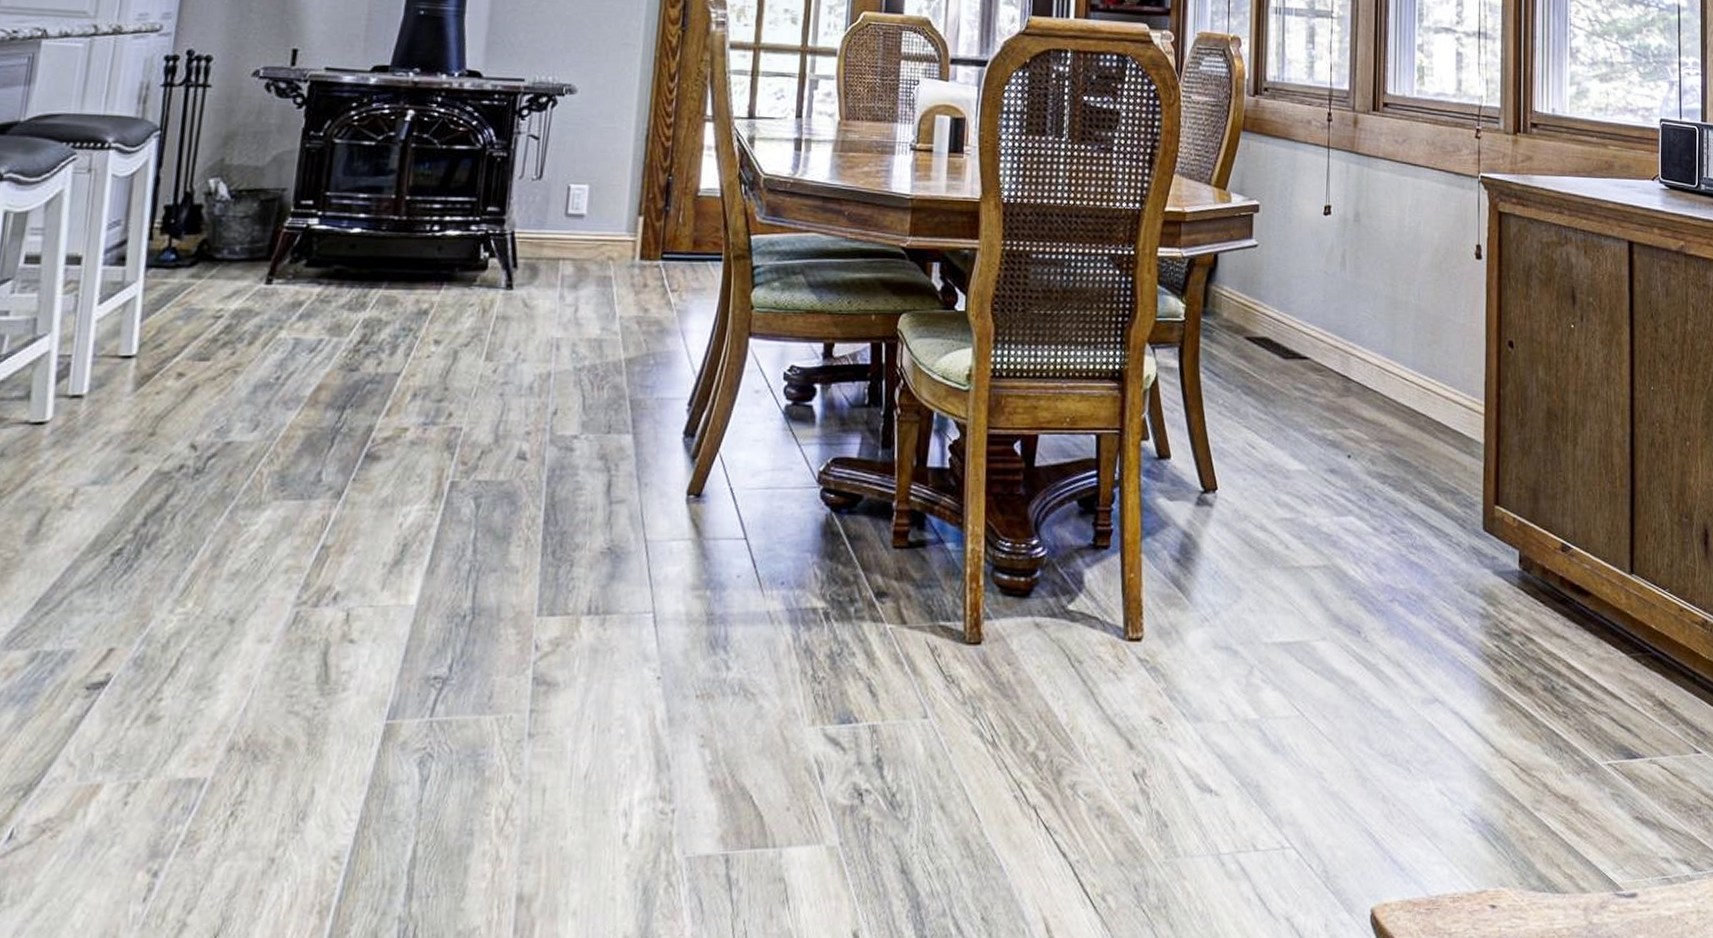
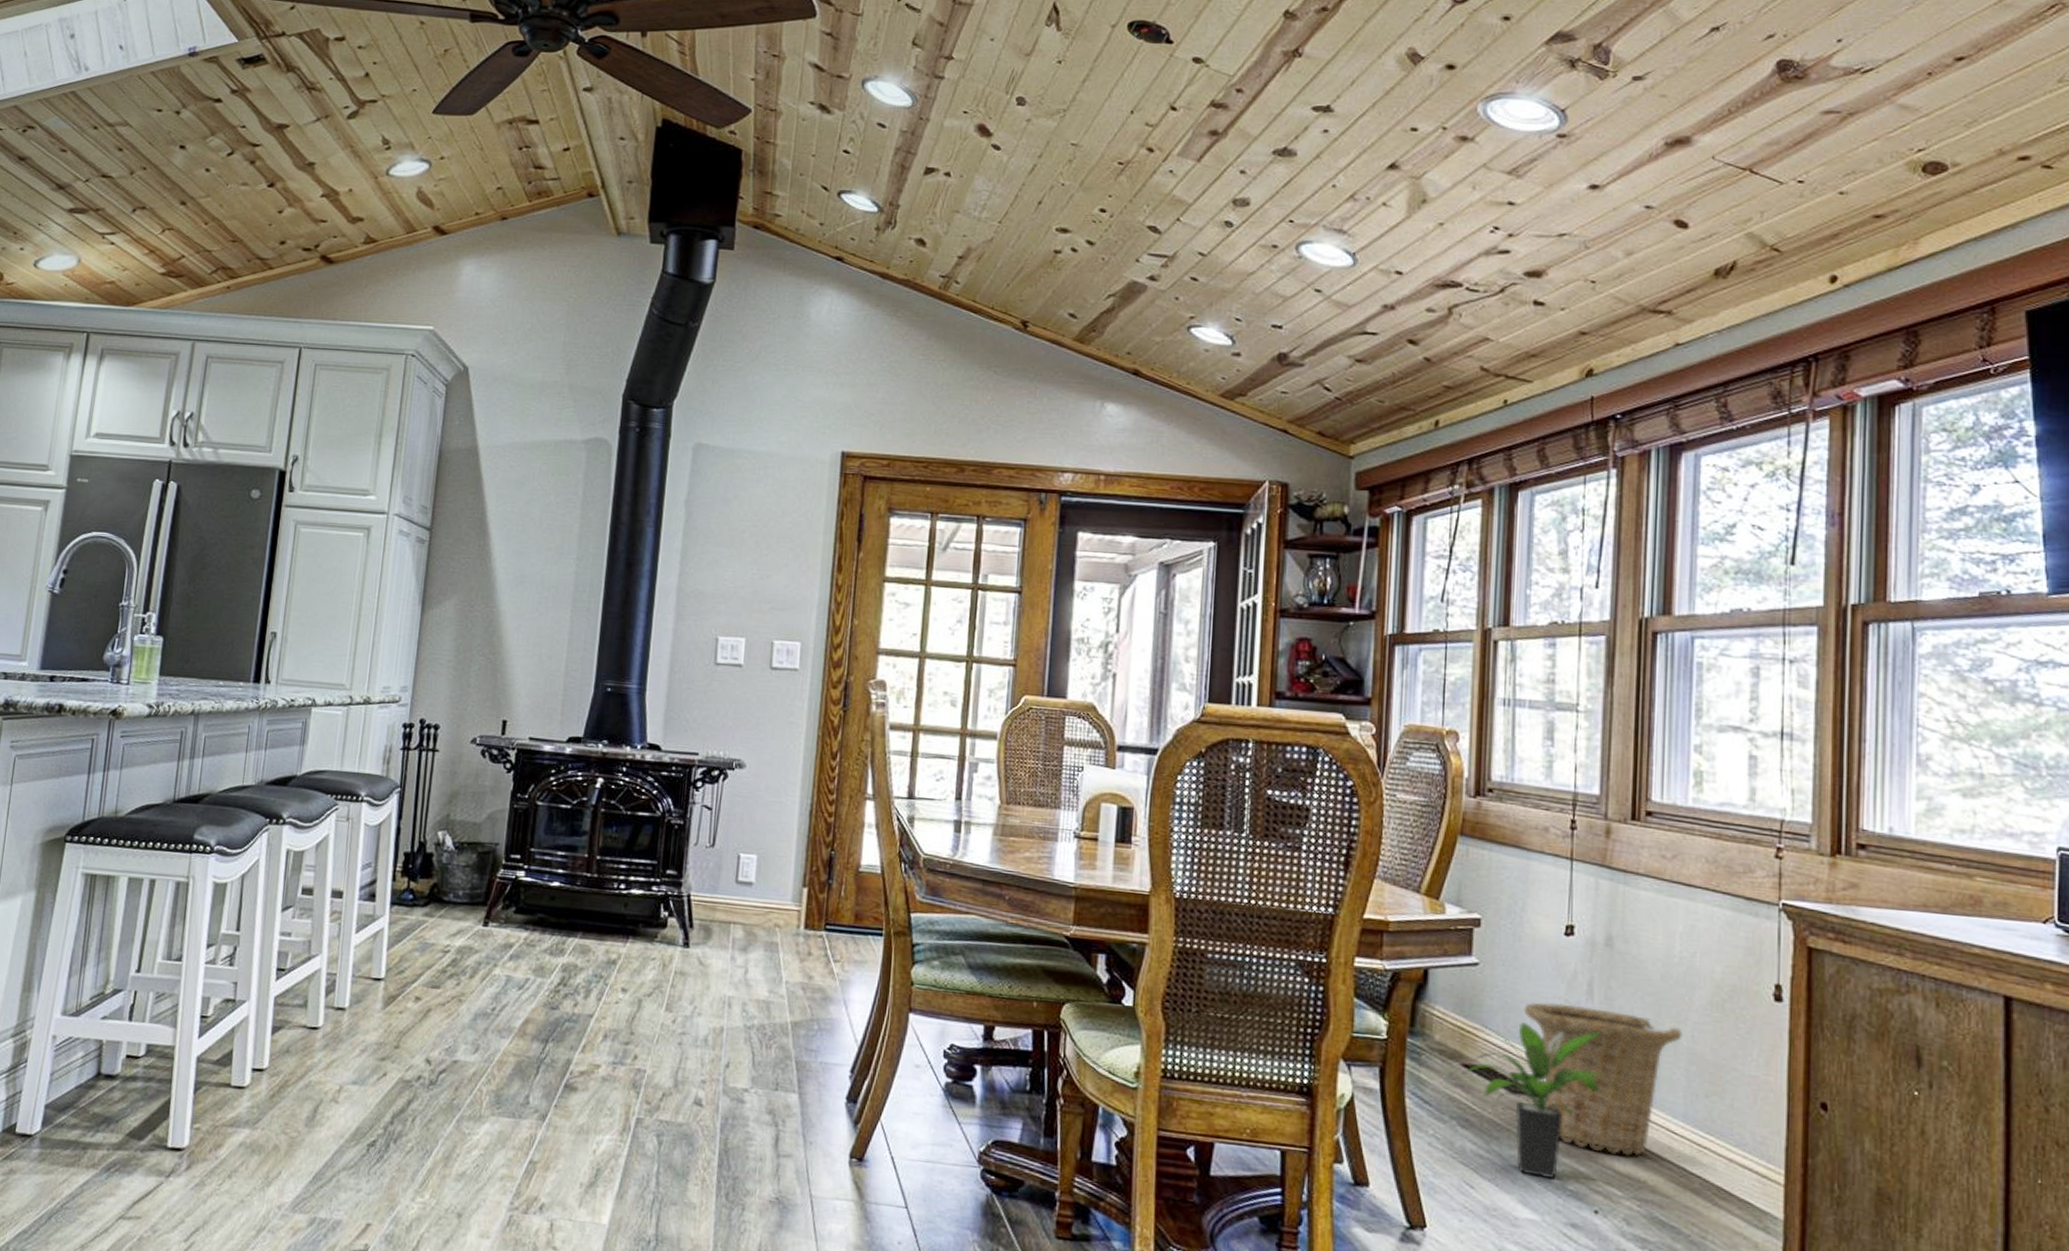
potted plant: none [1245,295,1367,432] -> present [1462,1022,1621,1179]
basket: none [1293,275,1411,404] -> present [1523,1002,1683,1156]

